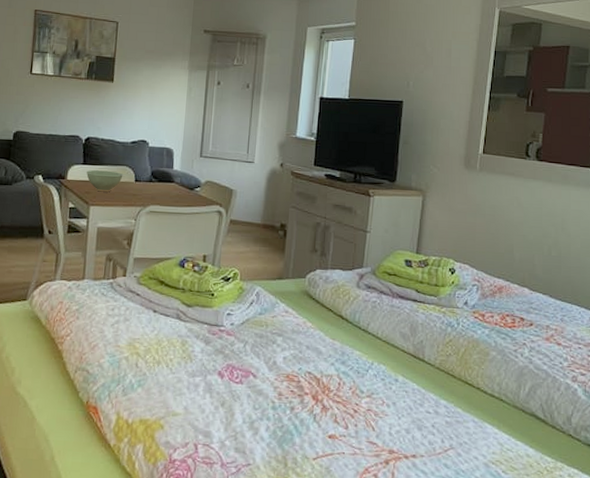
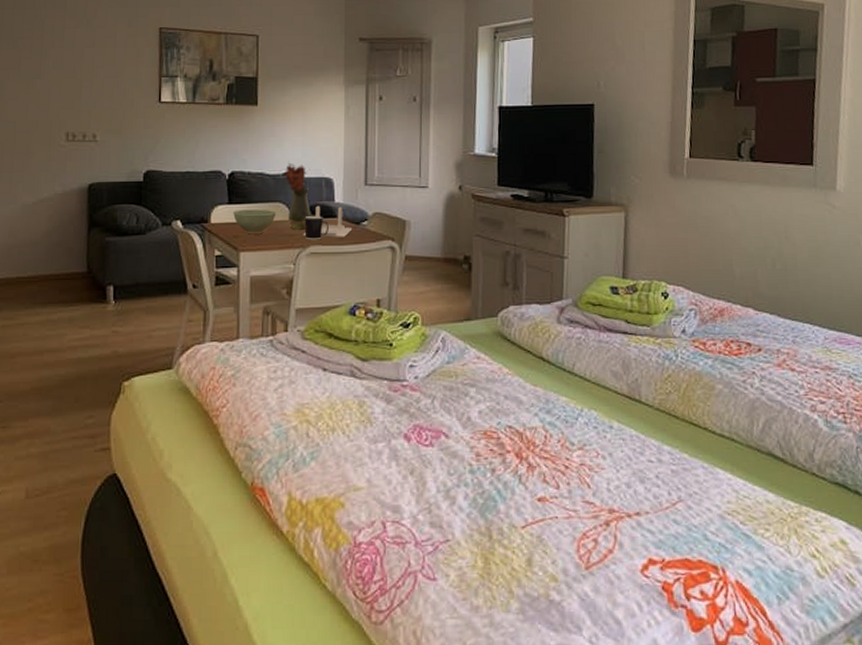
vase: none [131,132,153,191] -> present [284,162,311,230]
napkin holder: none [144,171,187,200] -> present [303,205,353,238]
mug: none [145,180,167,201] -> present [304,216,329,241]

